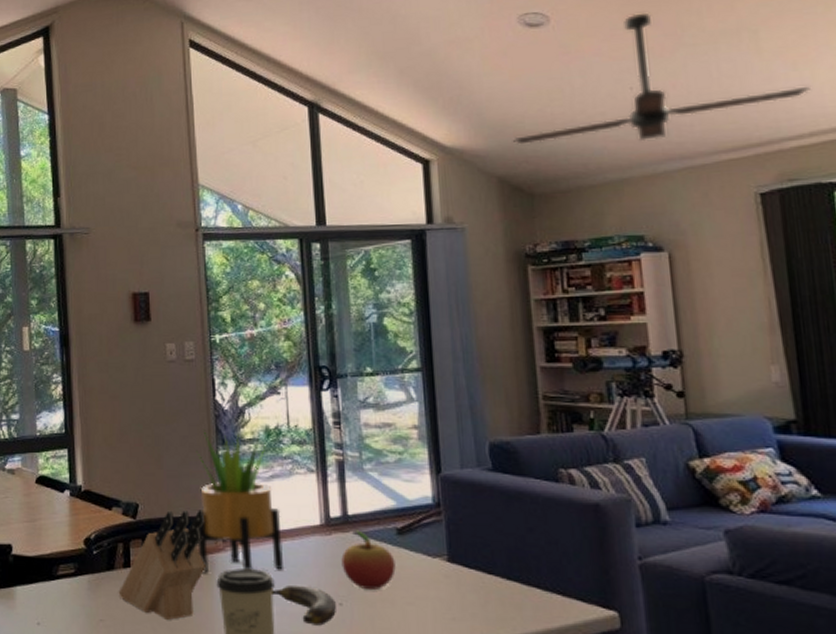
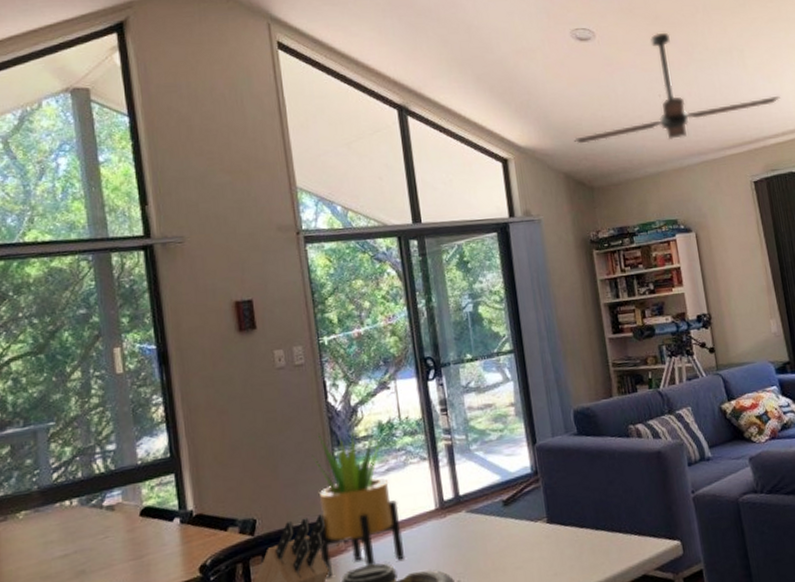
fruit: present [341,530,396,589] -> none [456,508,505,563]

